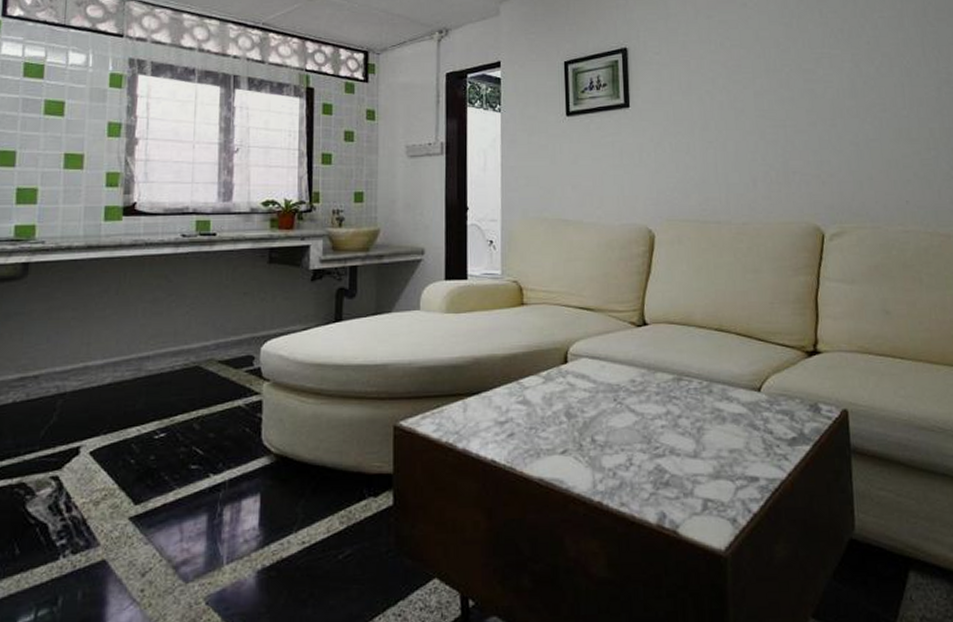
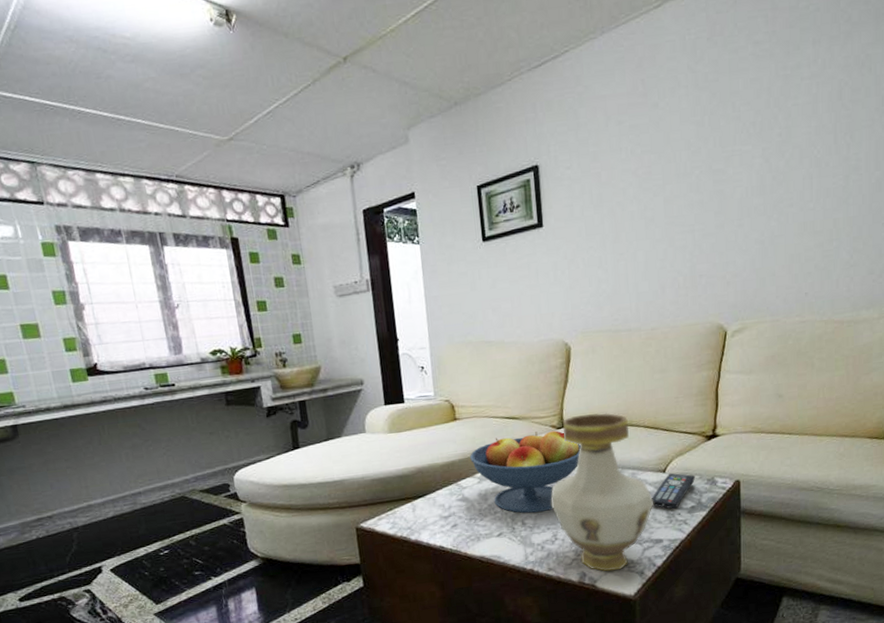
fruit bowl: none [536,328,663,427] -> present [470,430,581,514]
vase: none [627,313,748,515] -> present [551,413,654,572]
remote control: none [745,392,795,439] -> present [651,473,695,509]

